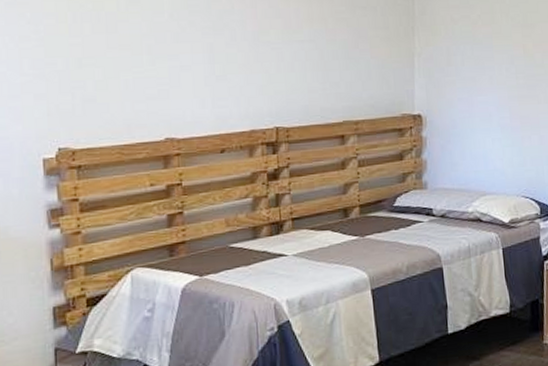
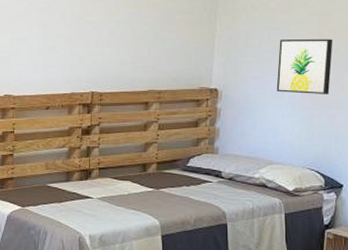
wall art: none [483,52,539,115] -> present [276,38,333,94]

